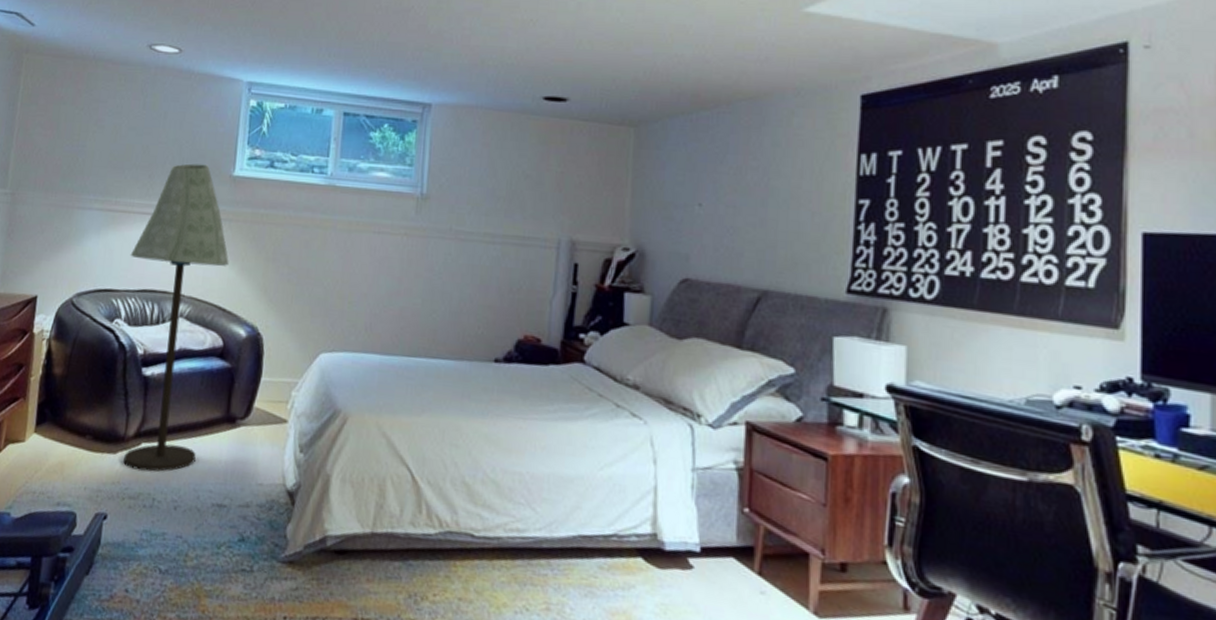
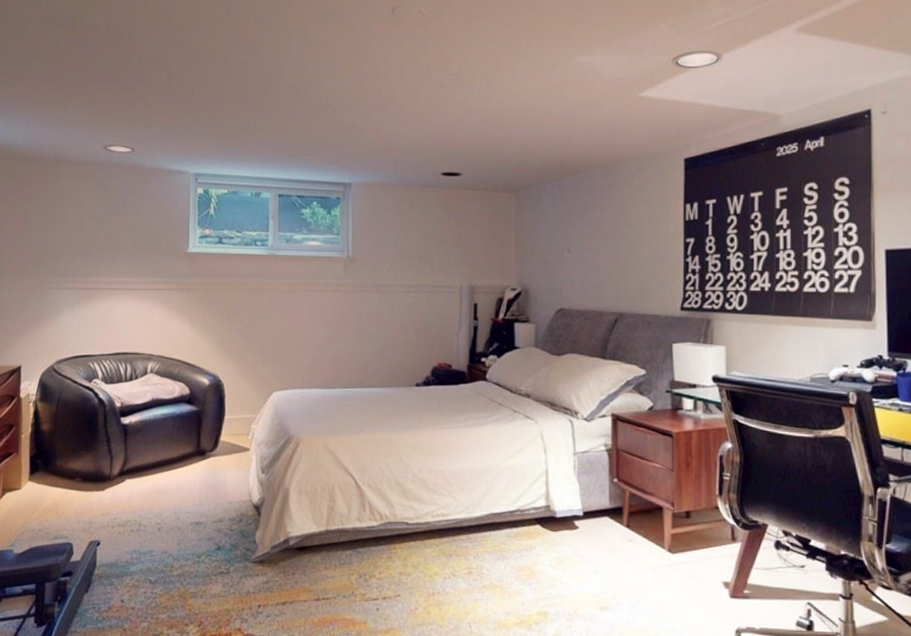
floor lamp: present [124,163,229,472] -> none [102,244,190,502]

